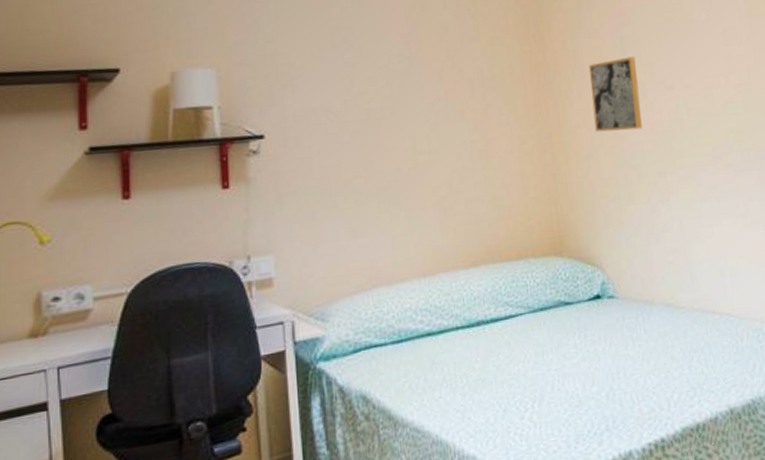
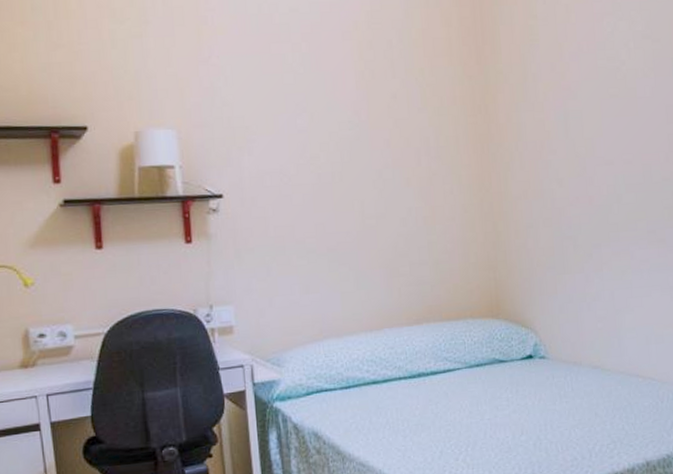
wall art: present [589,57,642,132] -> none [532,131,581,204]

